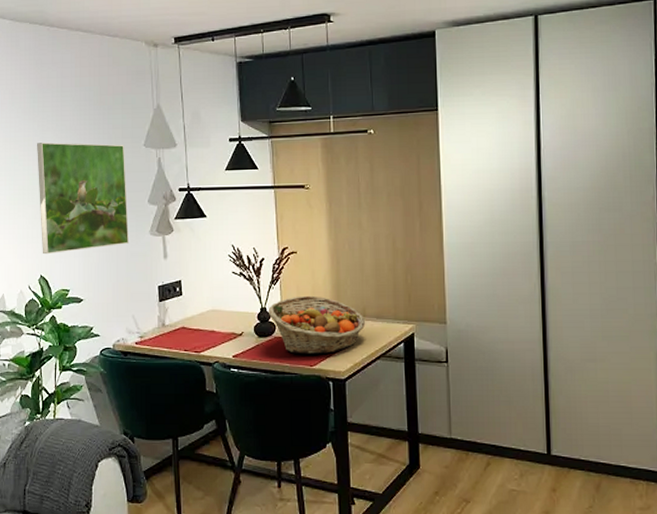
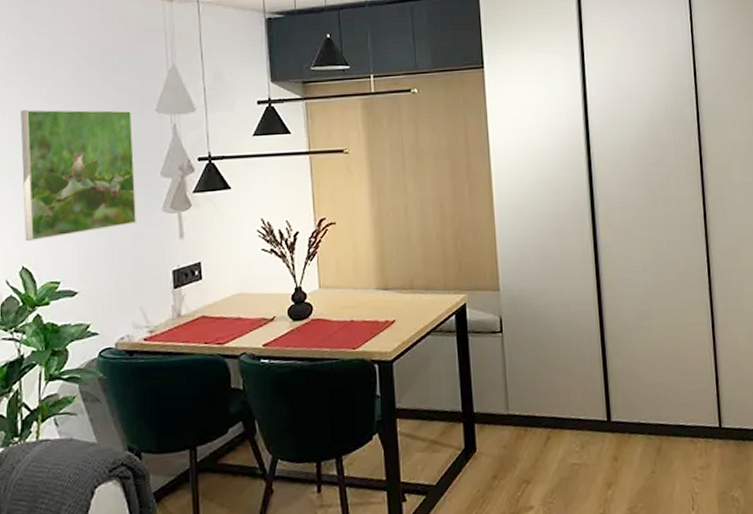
fruit basket: present [268,295,366,355] -> none [303,270,414,337]

